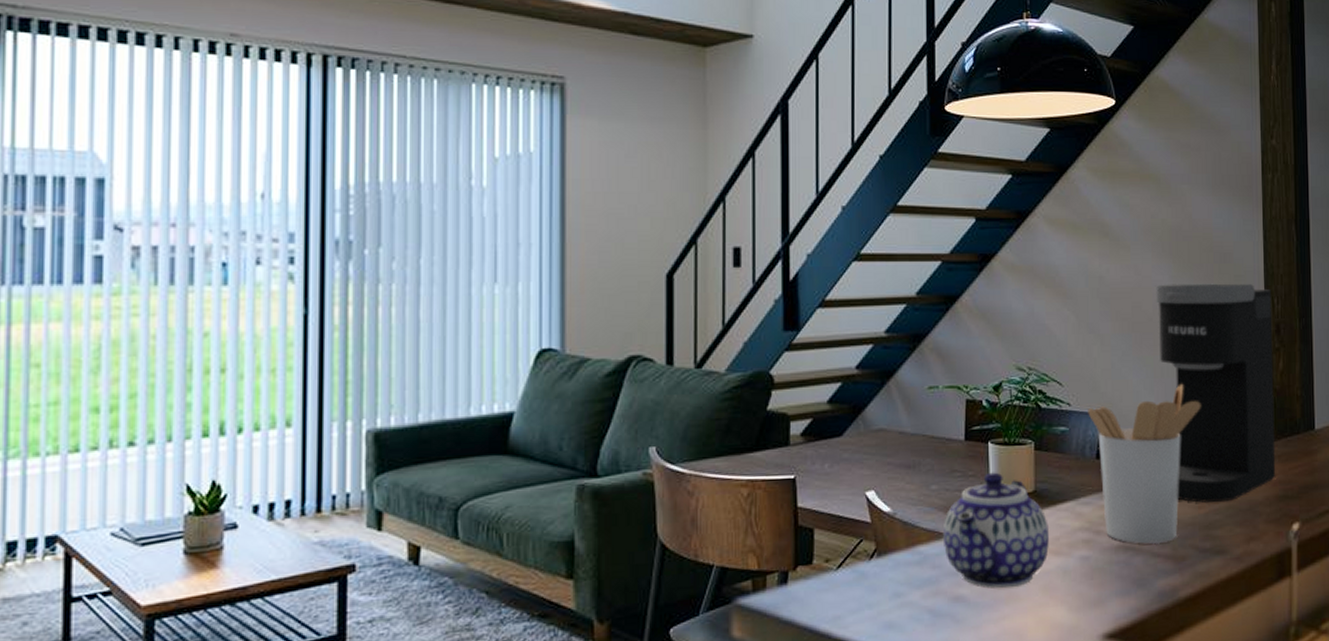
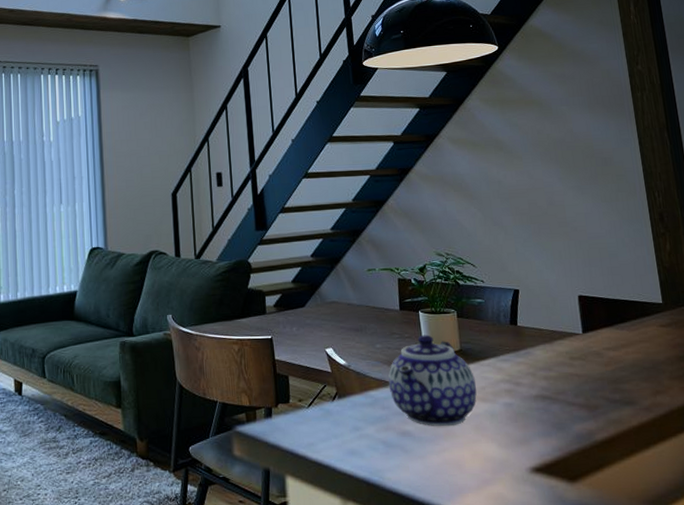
utensil holder: present [1088,383,1201,544] -> none [499,263,598,394]
coffee maker: present [1155,283,1276,503] -> none [546,182,675,361]

